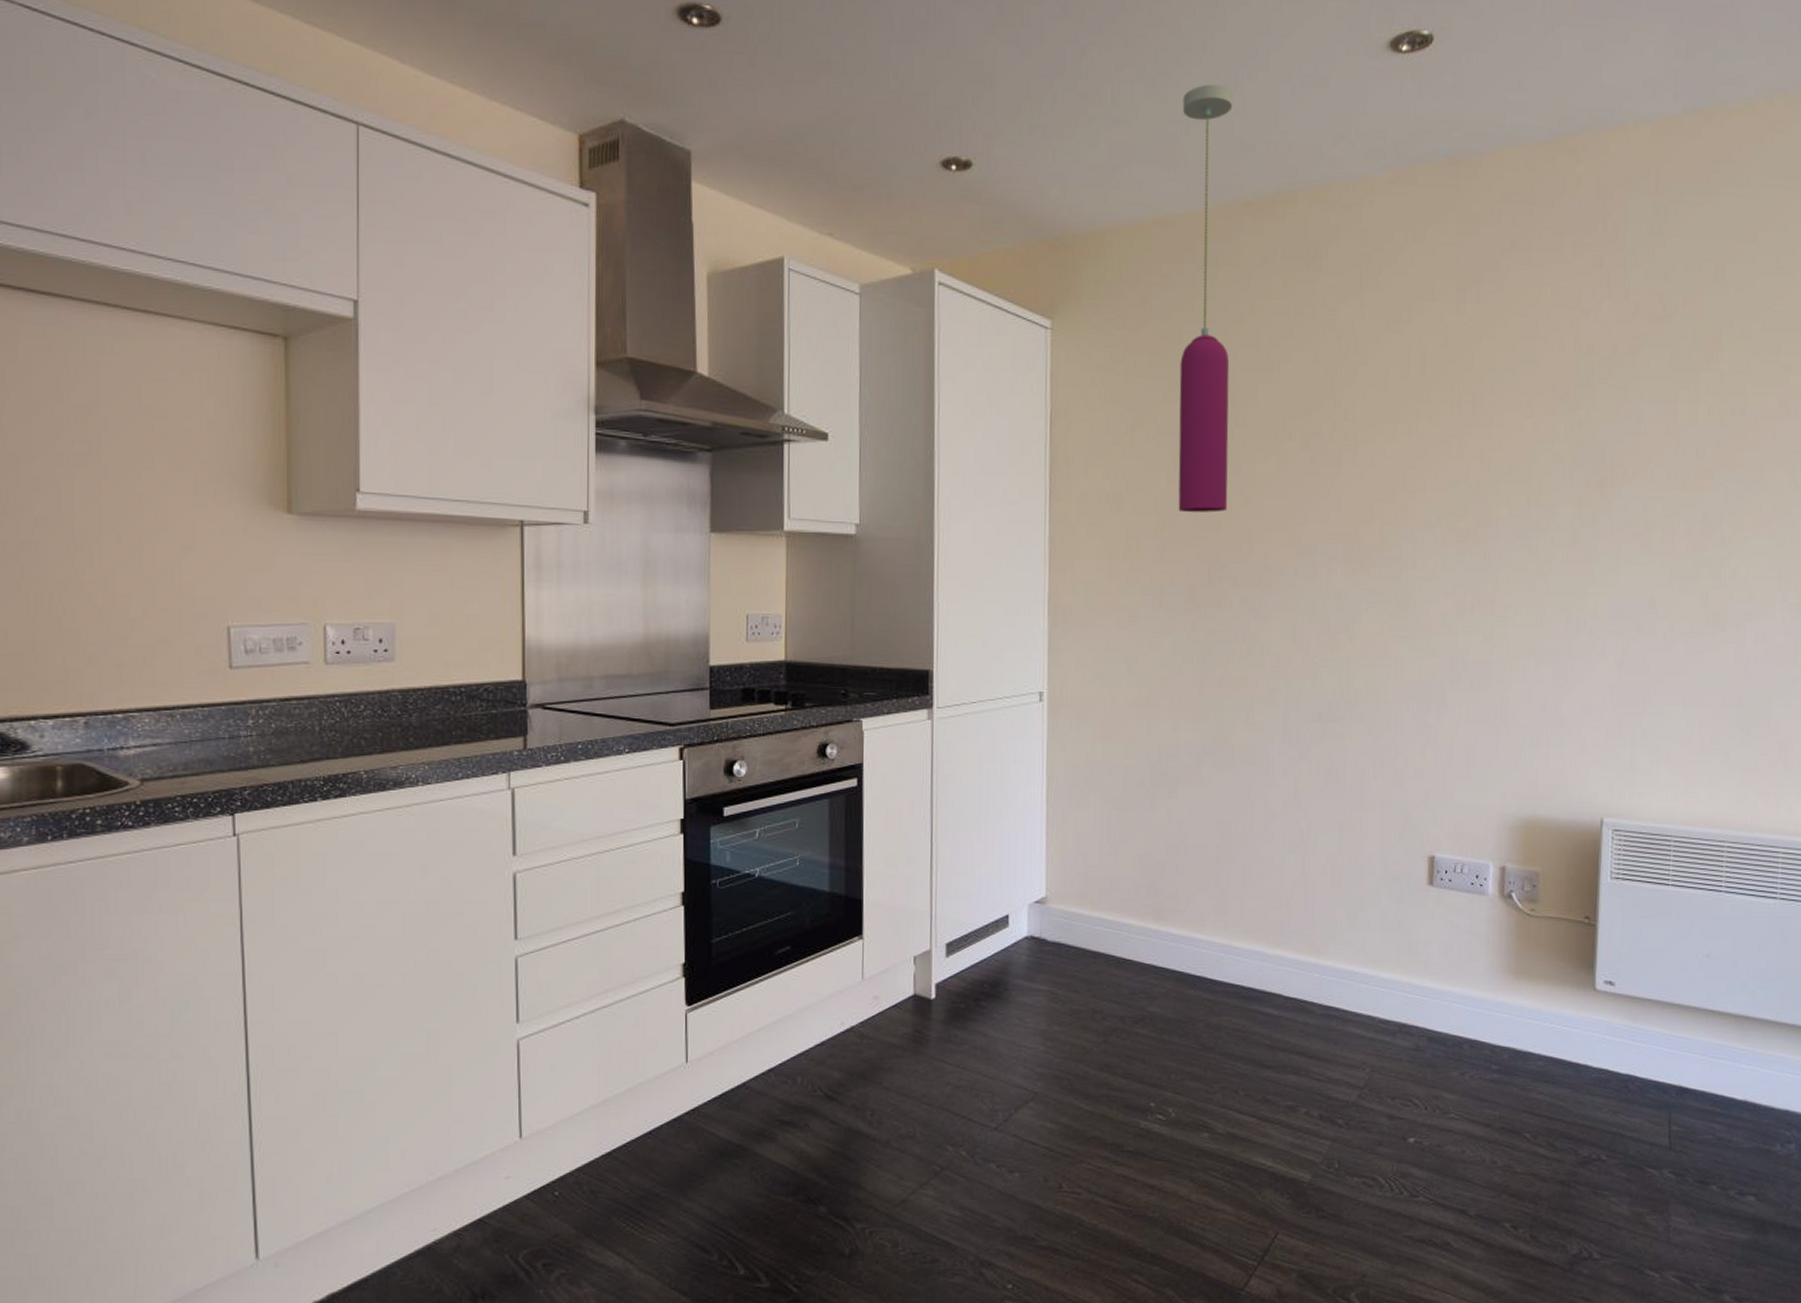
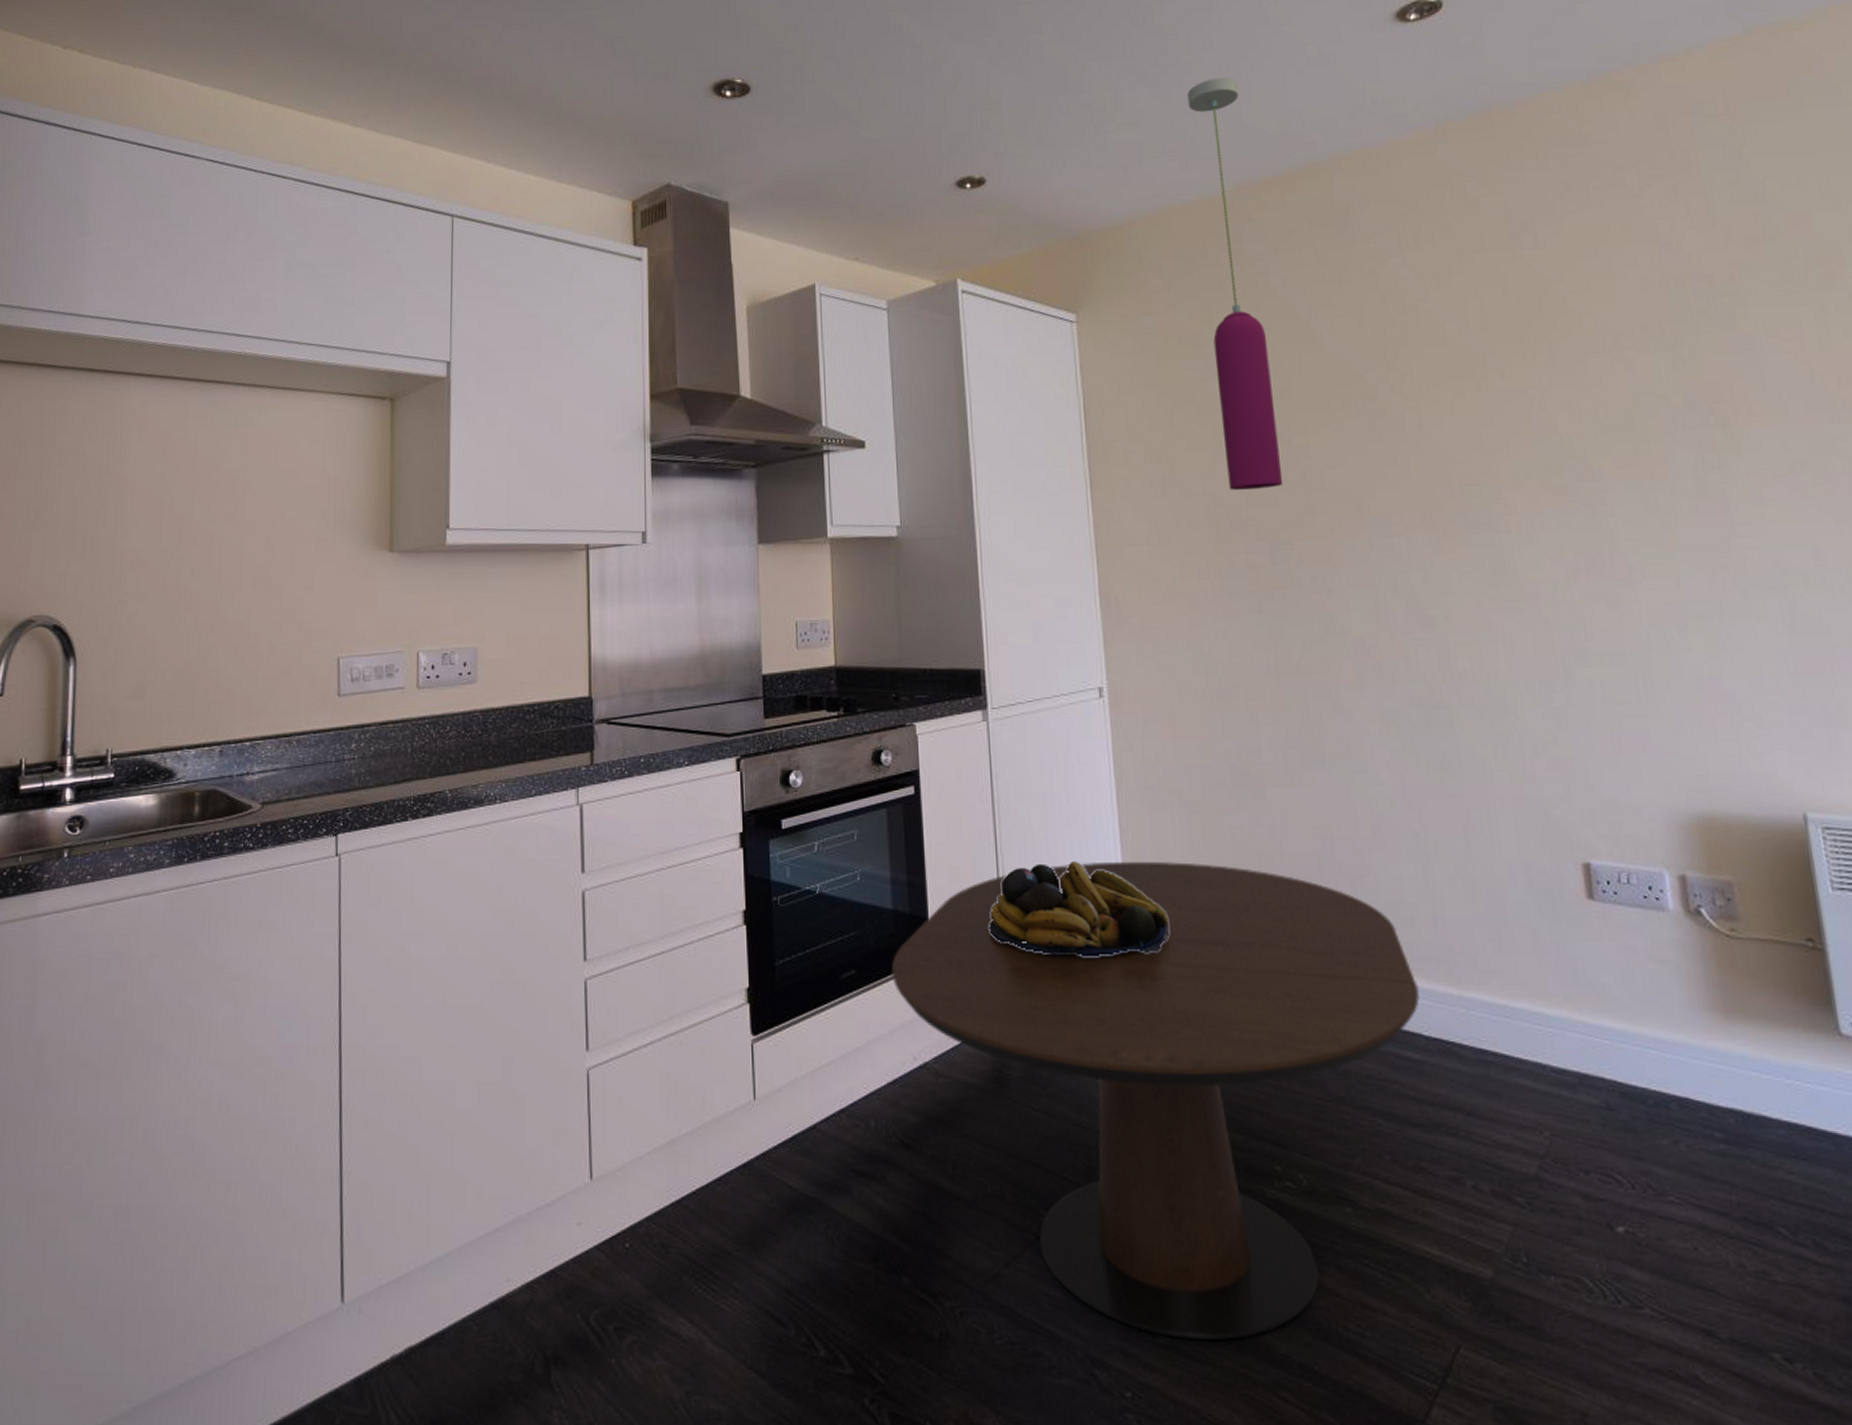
dining table: none [825,850,1286,1241] -> present [891,861,1420,1340]
fruit bowl: none [919,850,1083,934] -> present [989,861,1170,958]

